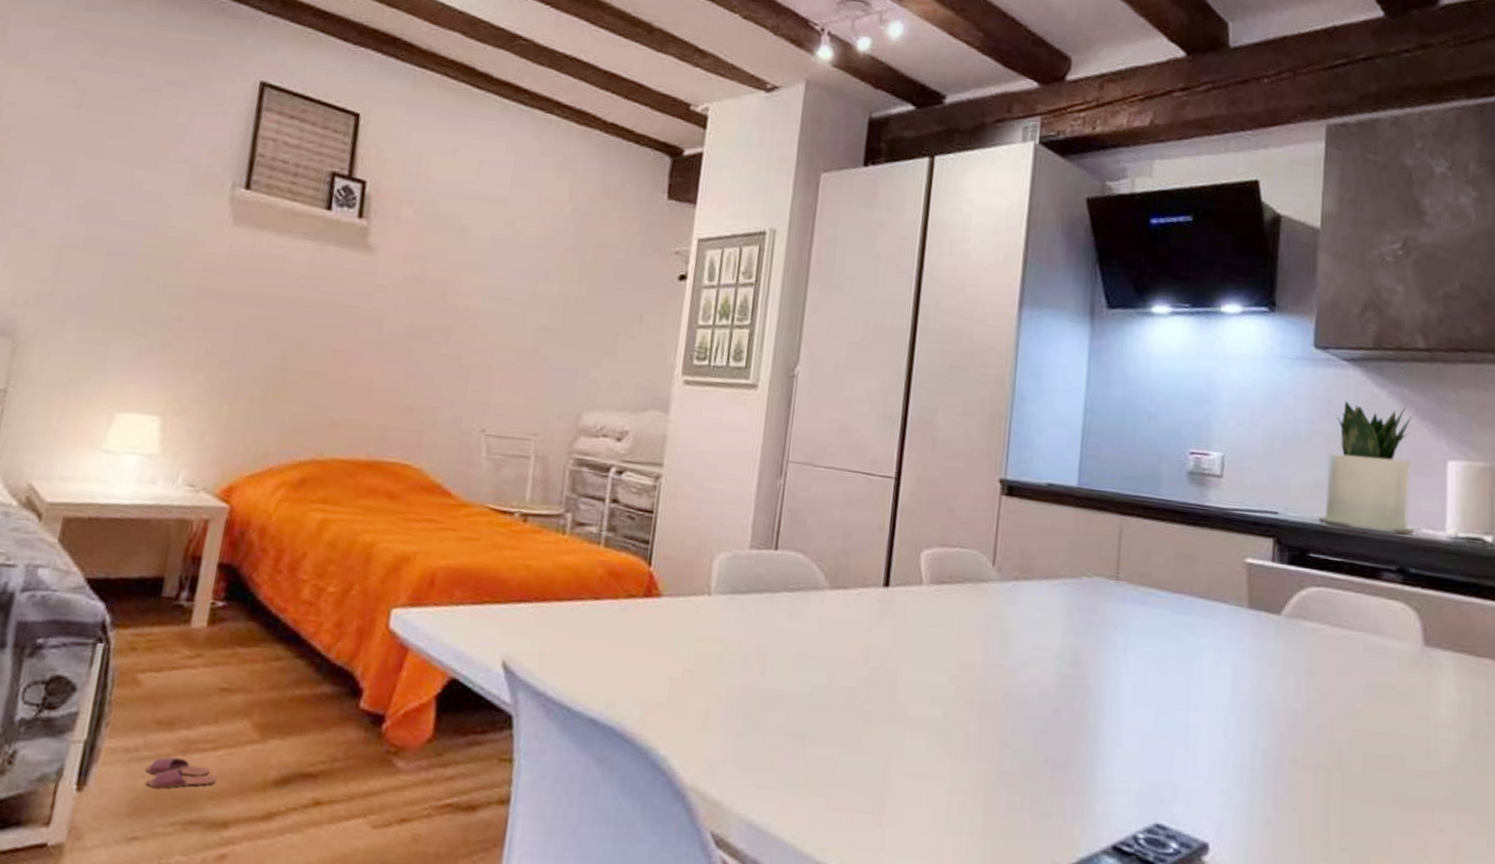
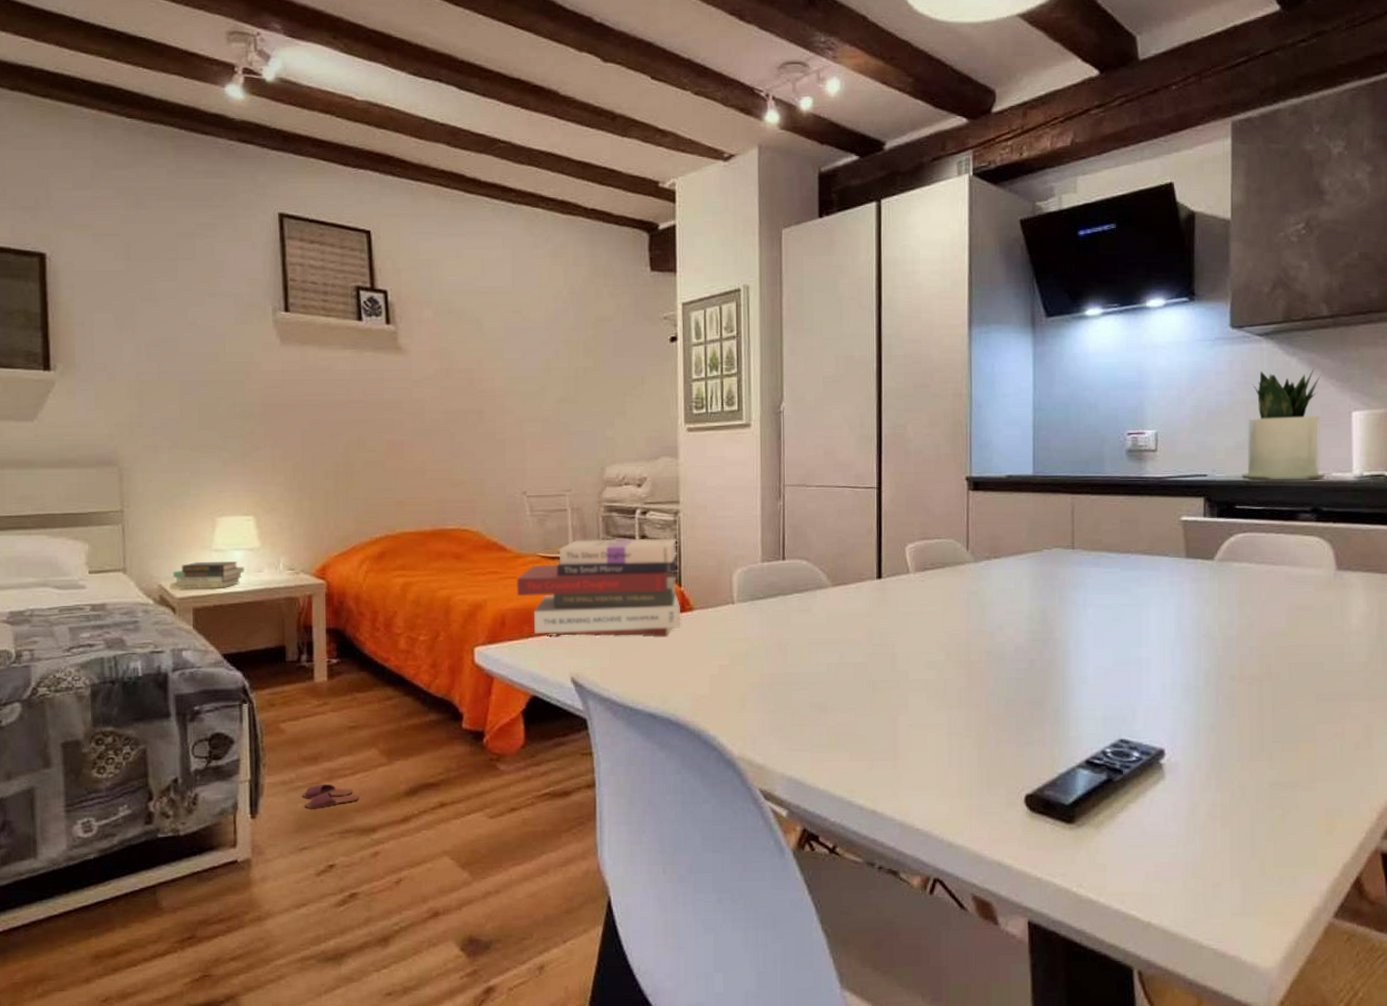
books: none [41,462,136,498] -> present [170,562,245,590]
books: none [454,493,654,624] -> present [516,538,680,637]

